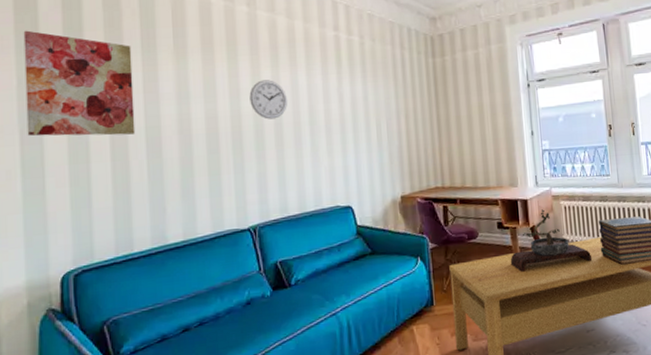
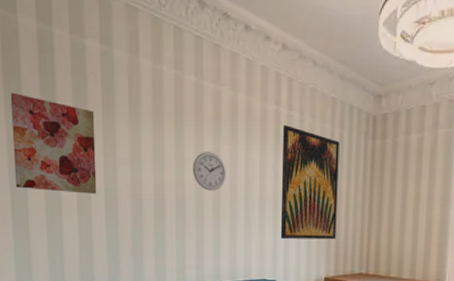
wall art: none [343,49,408,161] -> present [280,125,340,240]

